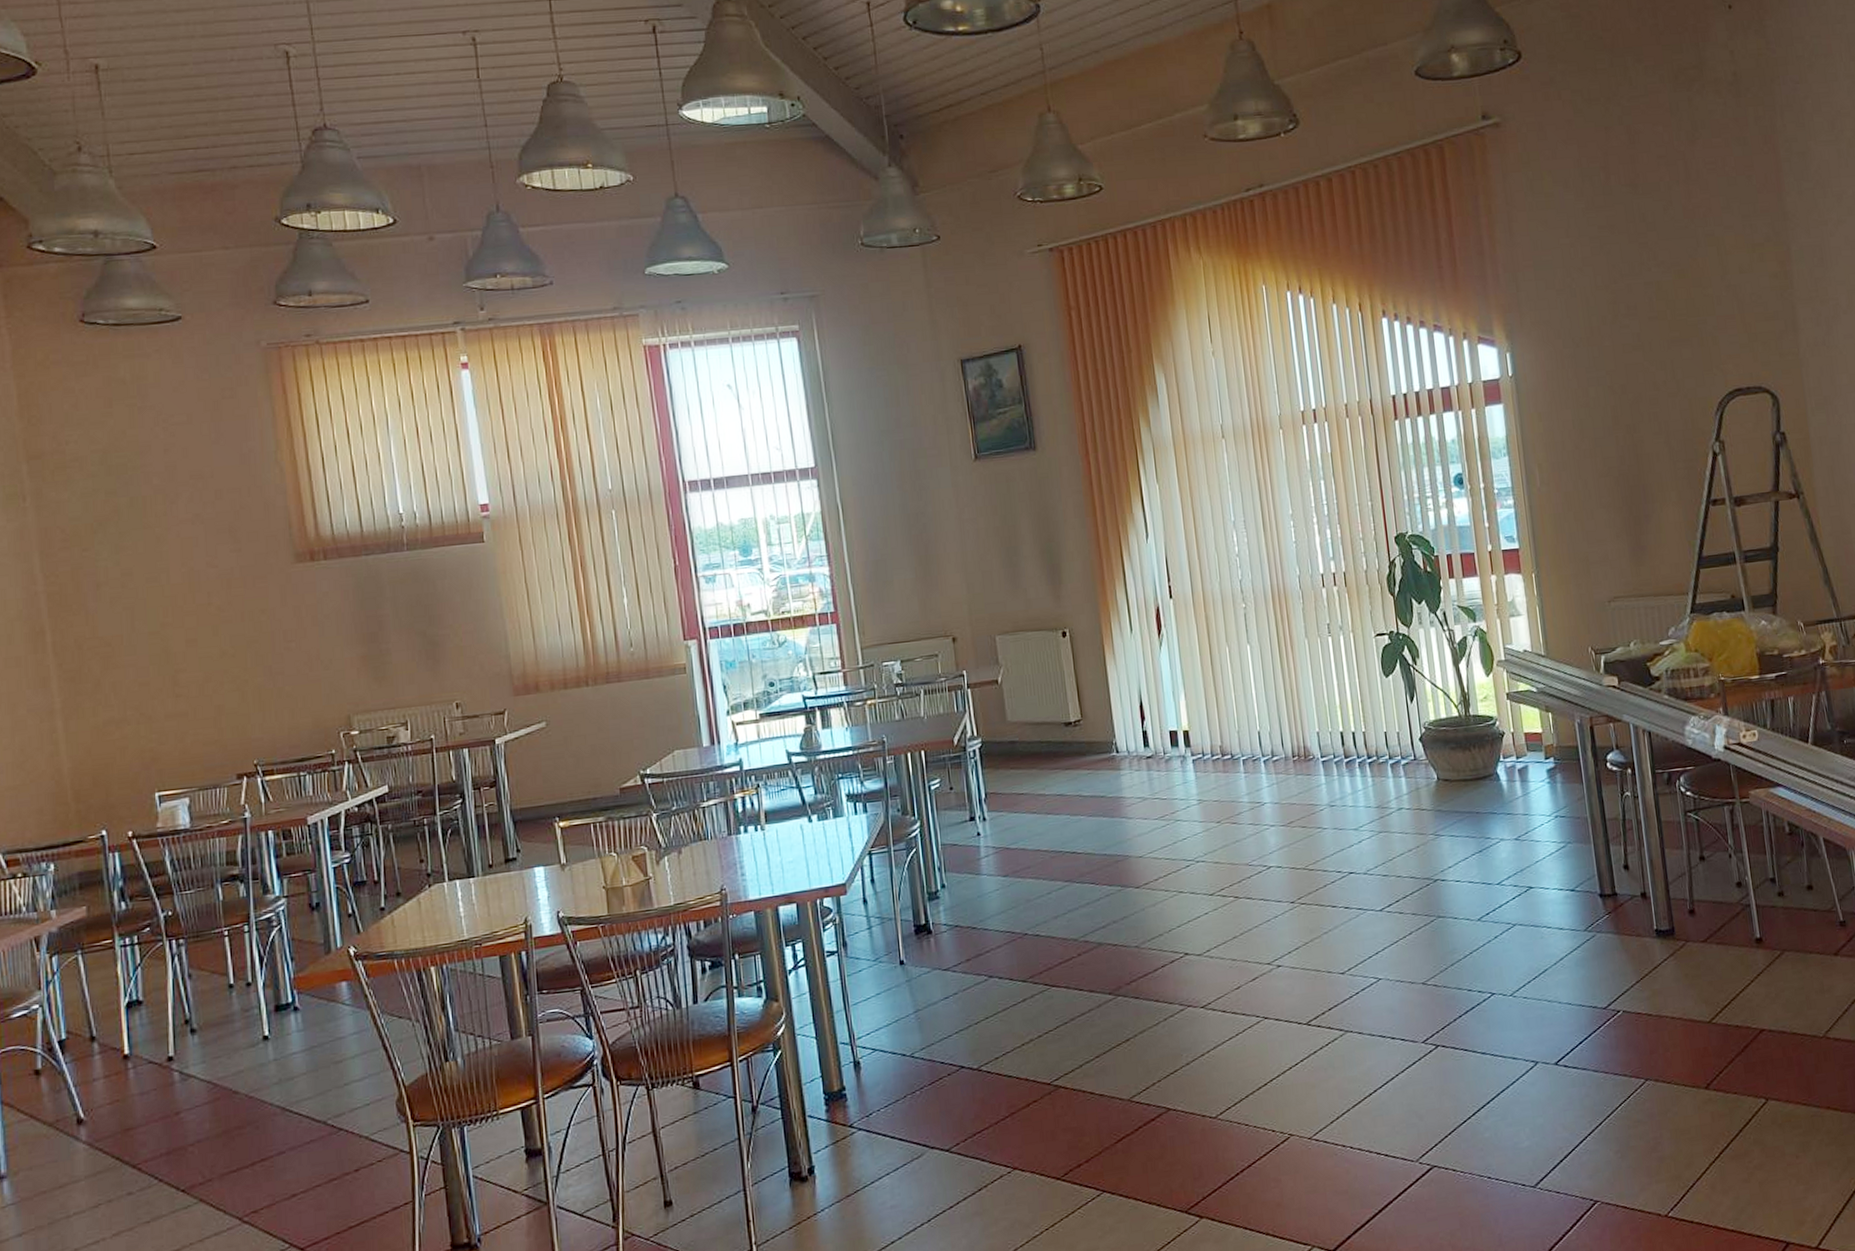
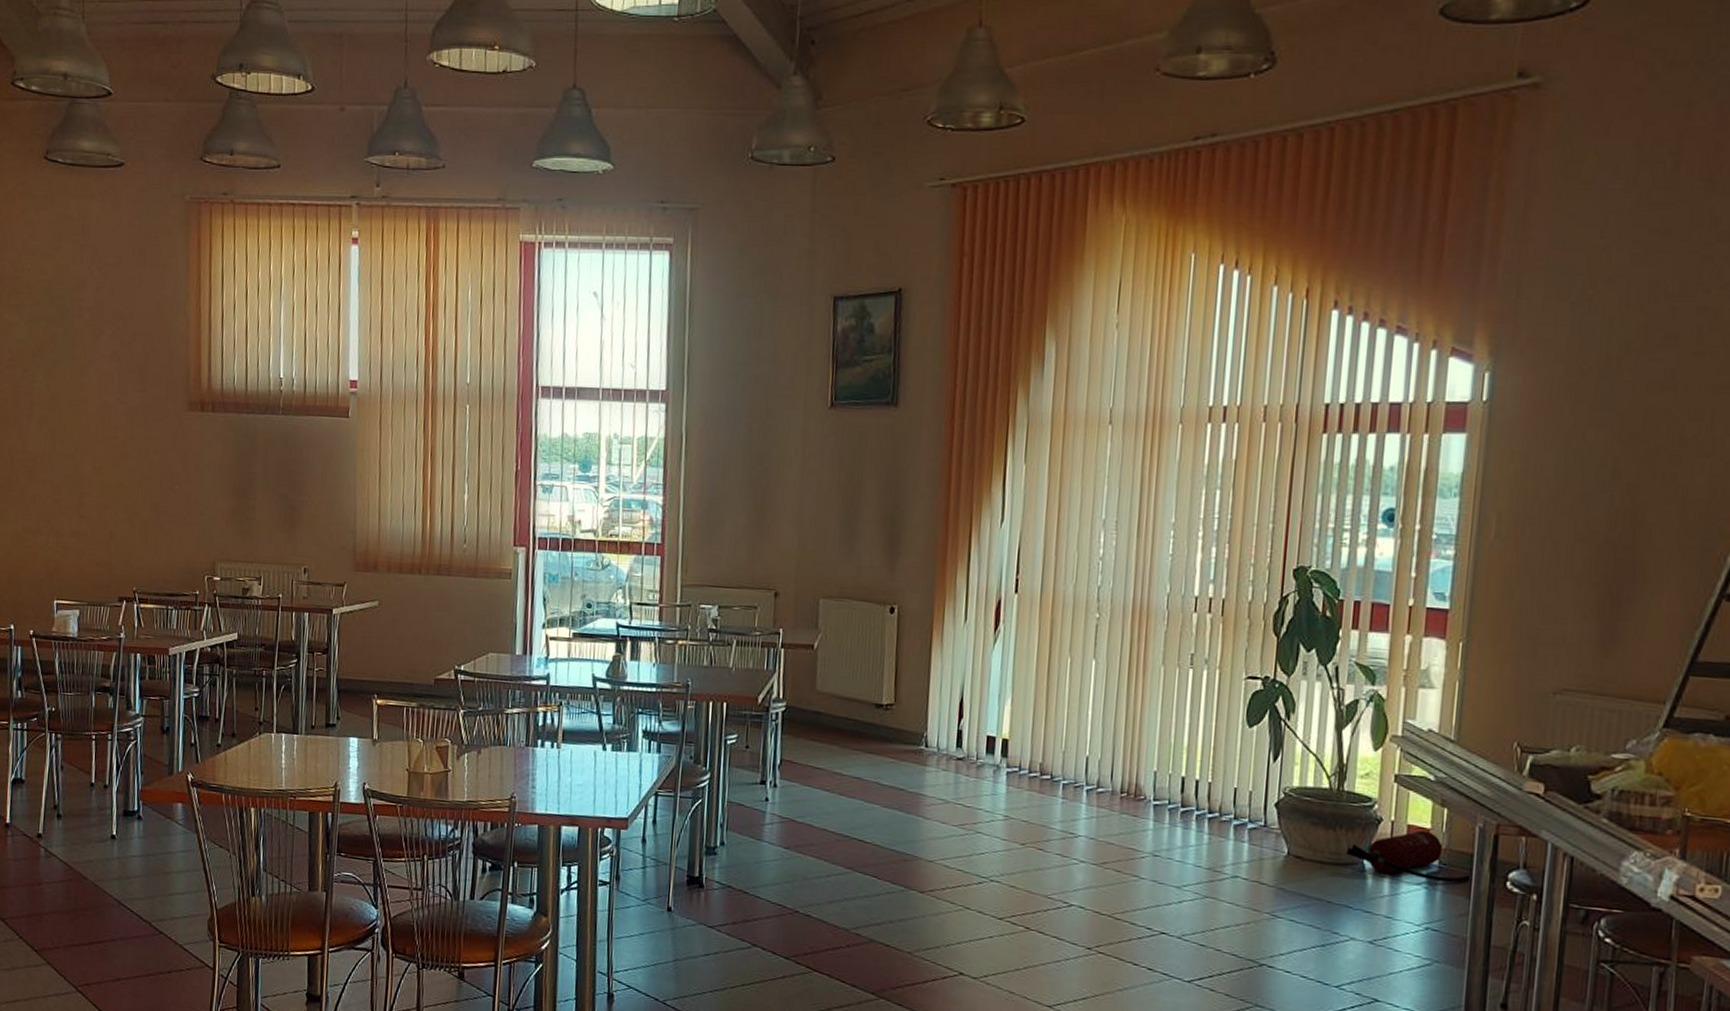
fire extinguisher: none [1482,735,1581,778] -> present [1346,830,1473,883]

